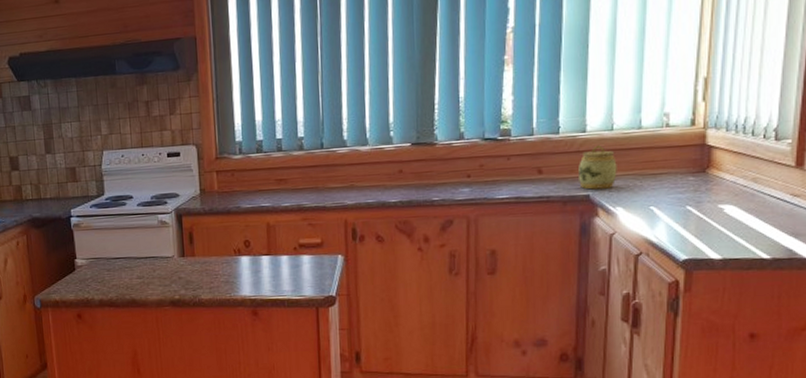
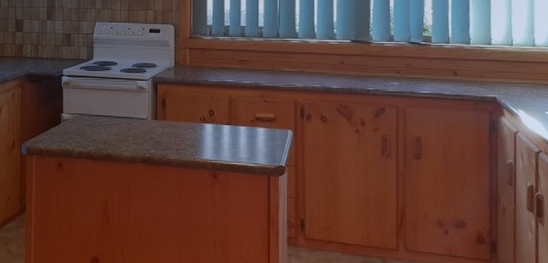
jar: present [579,145,617,190] -> none [486,56,518,93]

